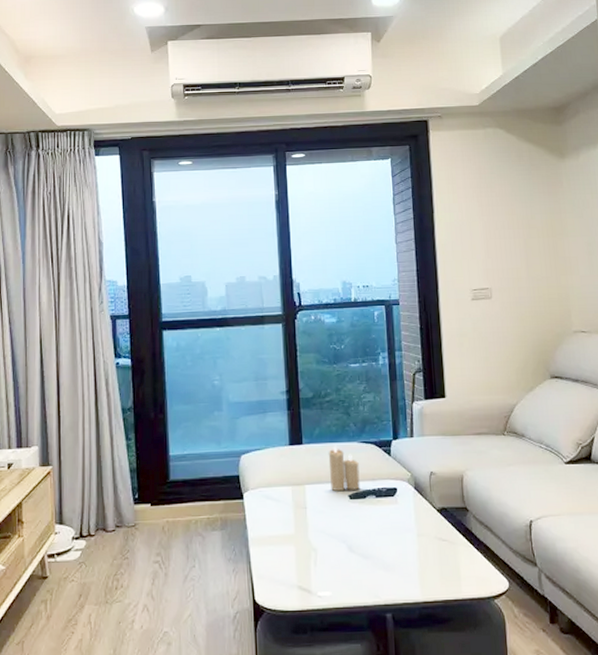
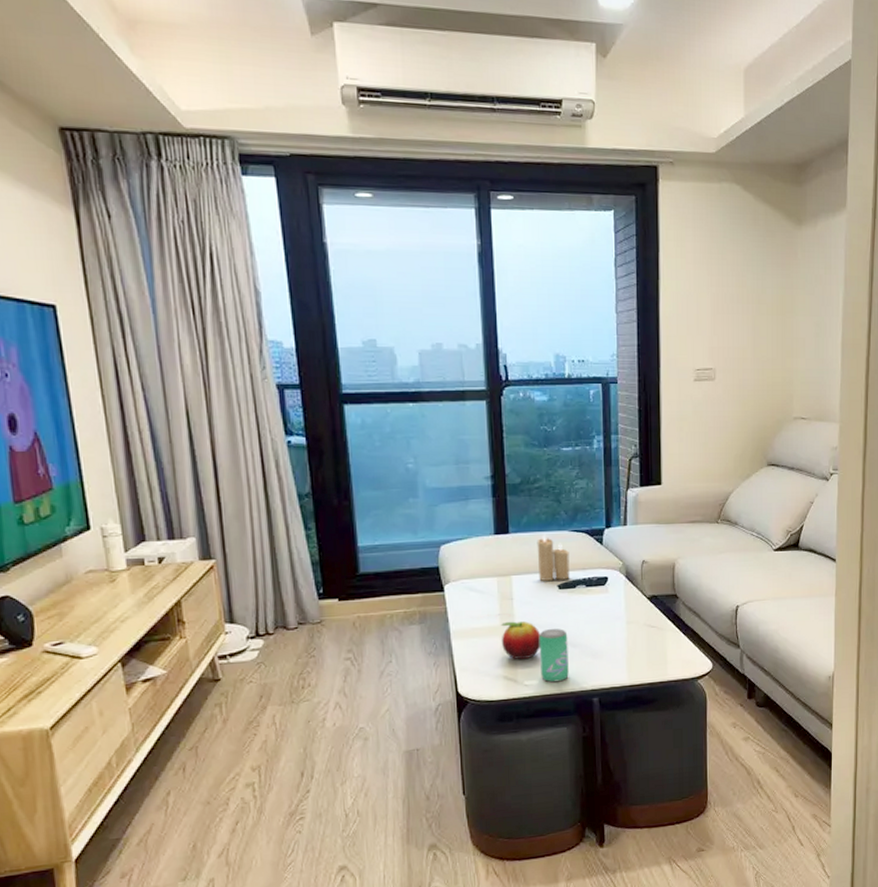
fruit: none [295,530,334,570] -> present [500,621,541,660]
beverage can: none [331,539,361,595] -> present [538,629,569,683]

